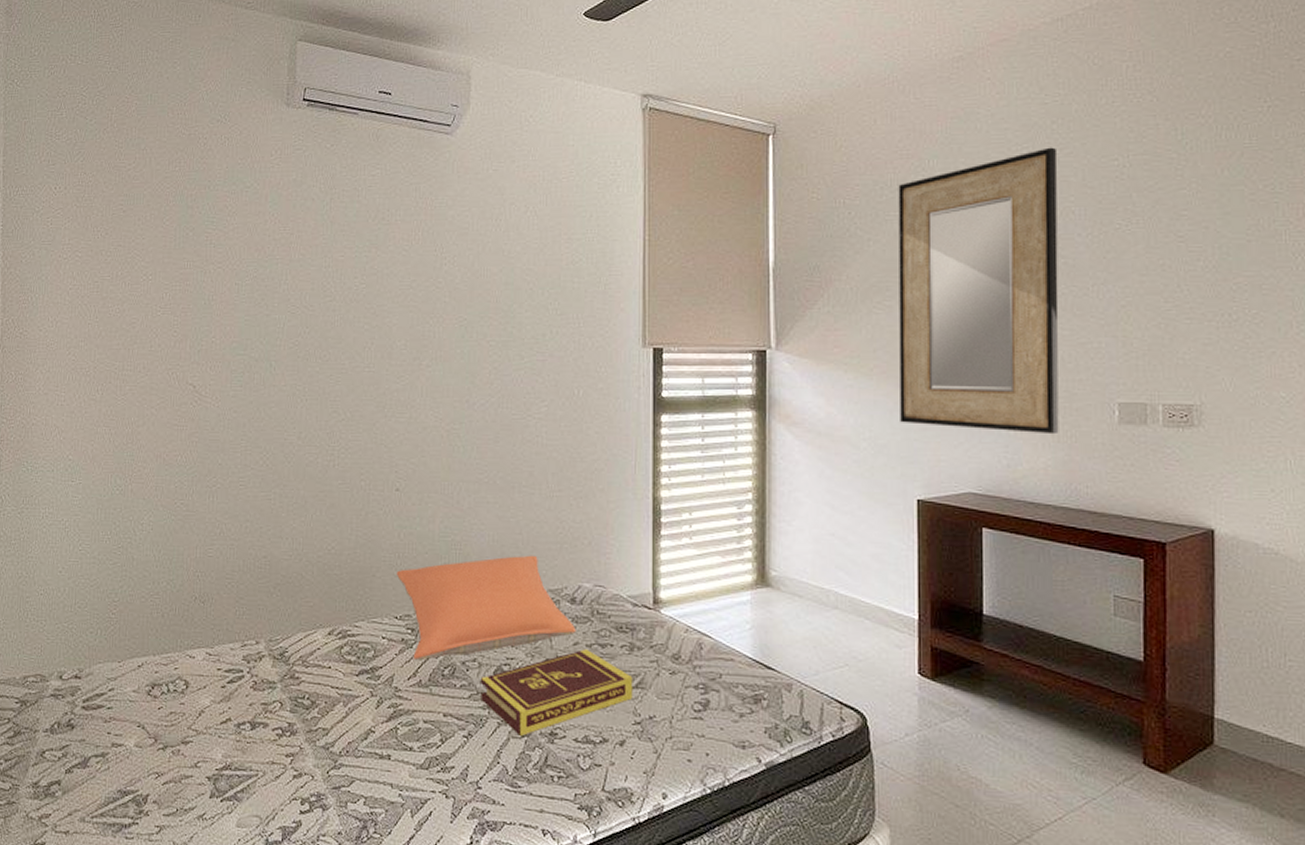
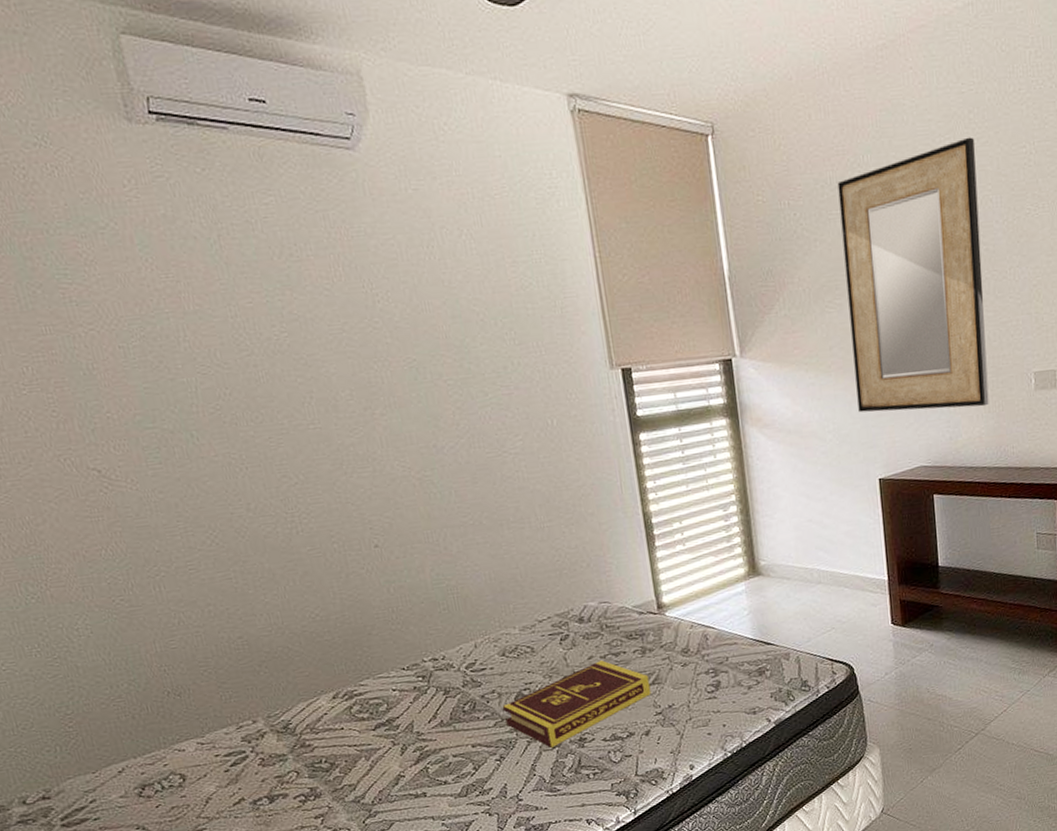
pillow: present [396,555,576,661] -> none [393,585,589,705]

